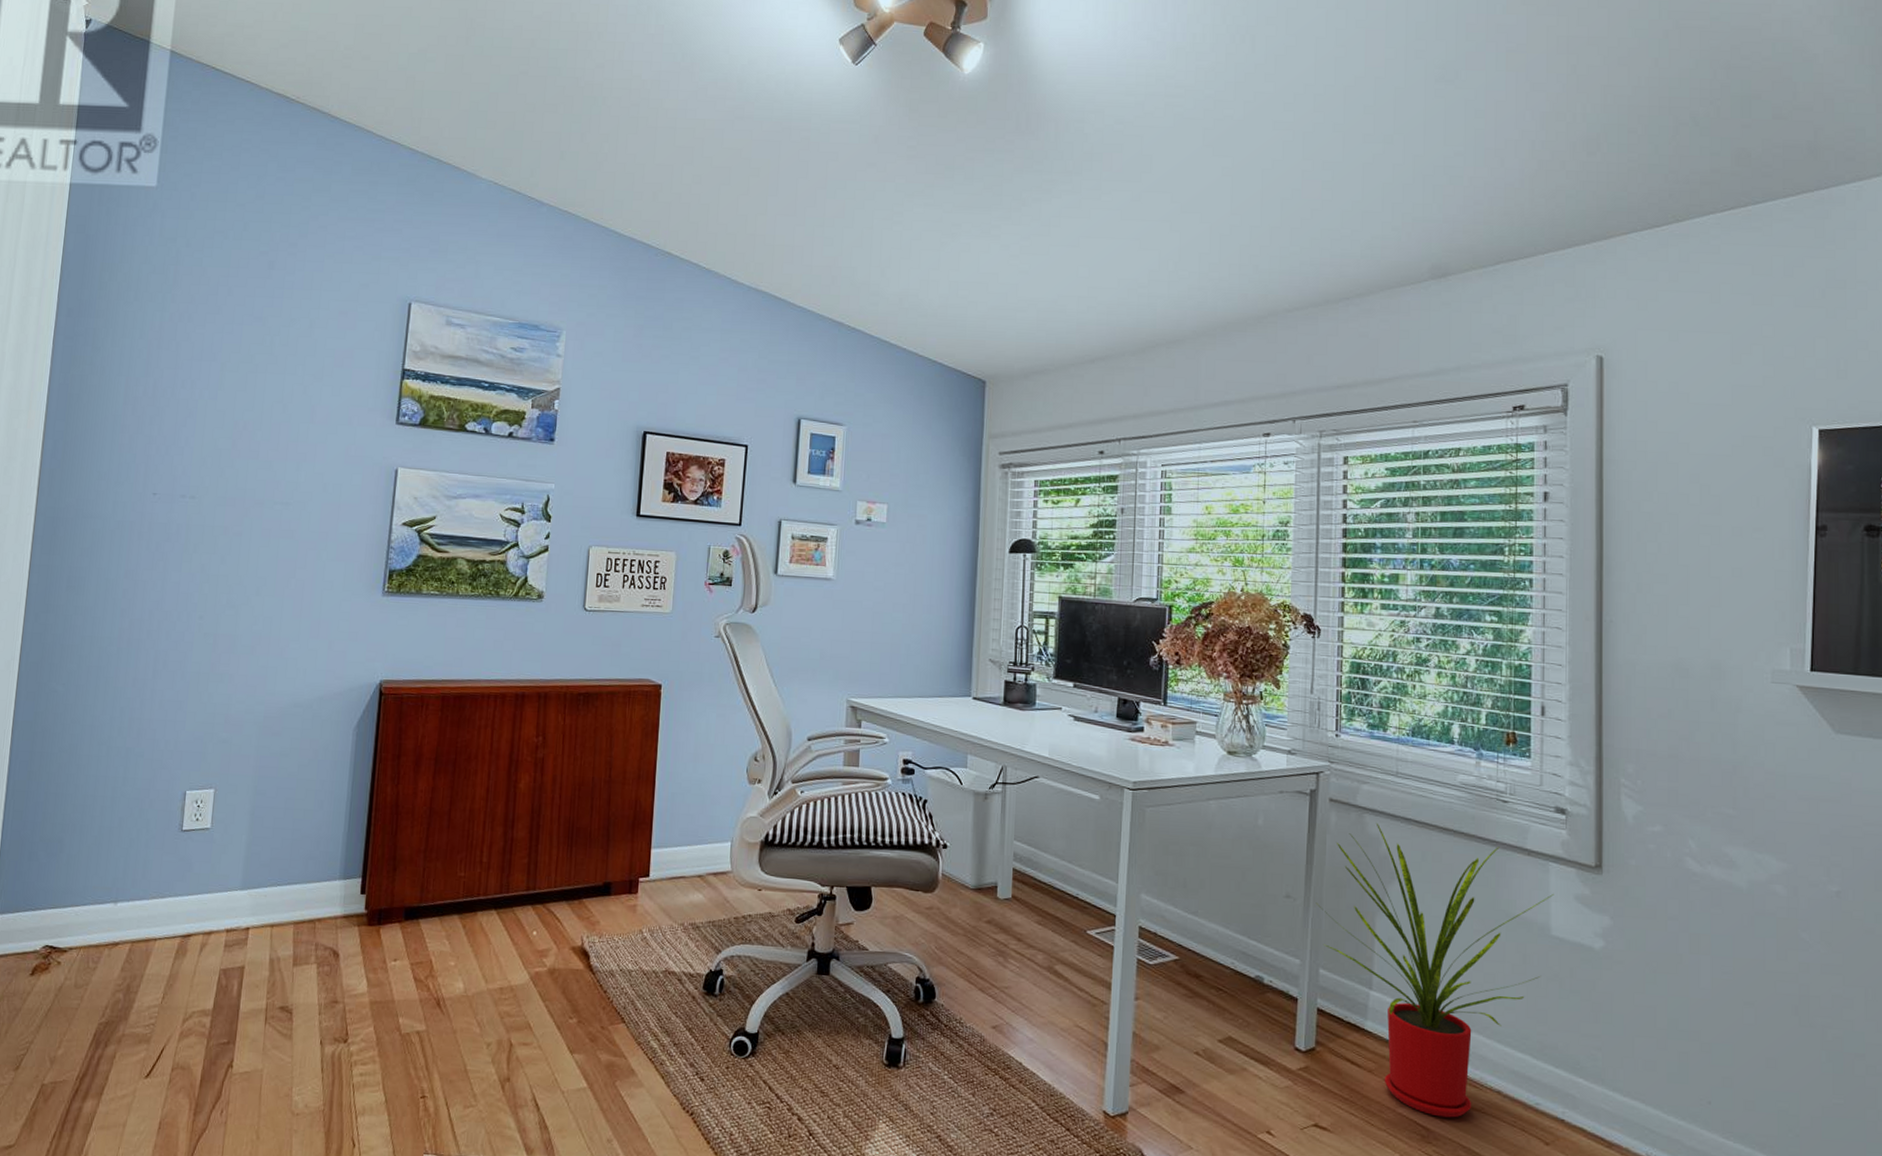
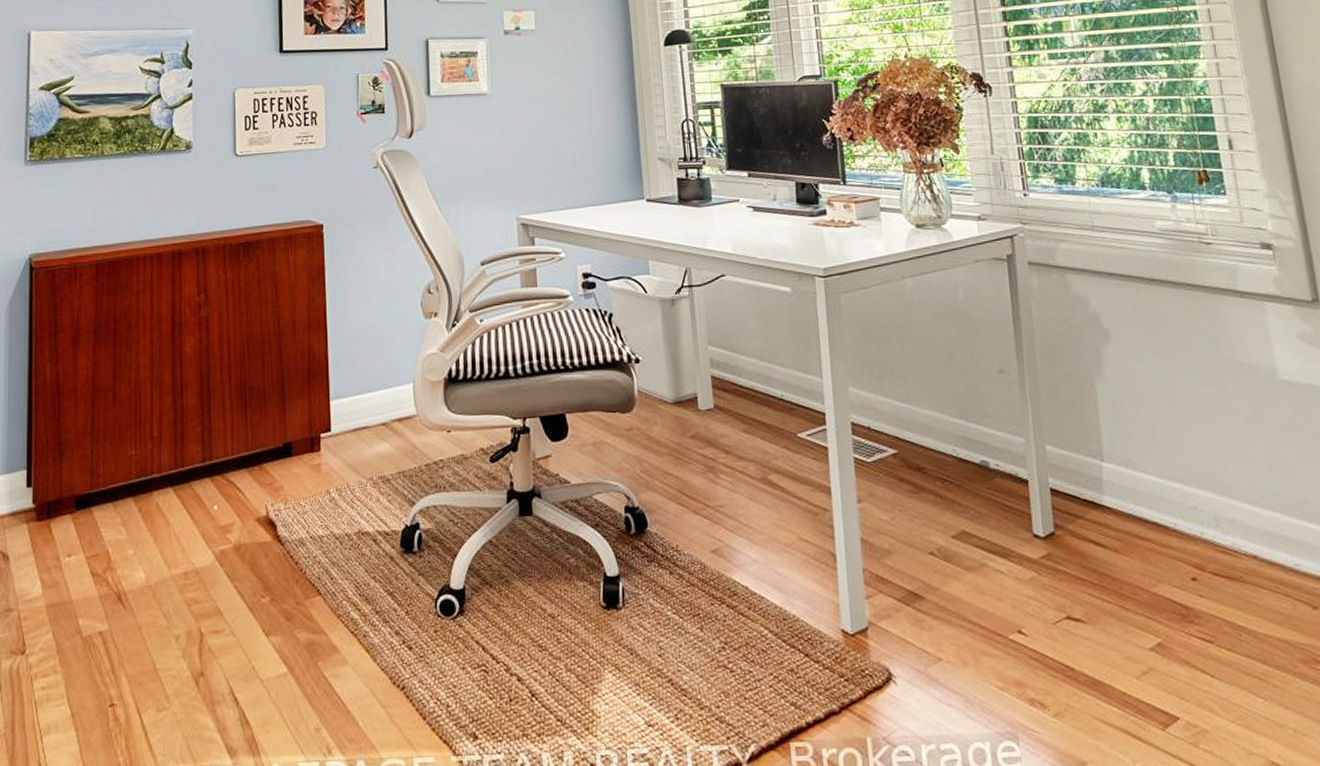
house plant: present [1316,823,1554,1118] -> none [1031,282,1277,592]

